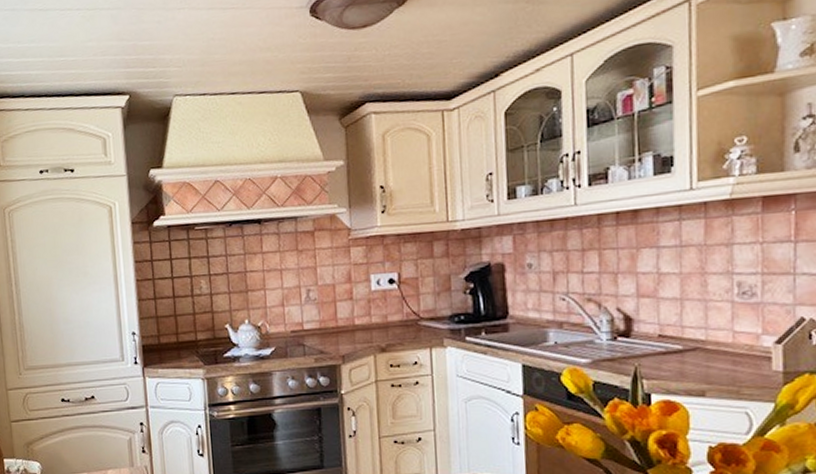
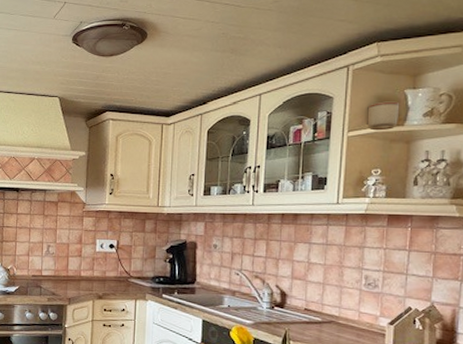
mug: none [721,40,767,85] -> present [367,101,400,131]

